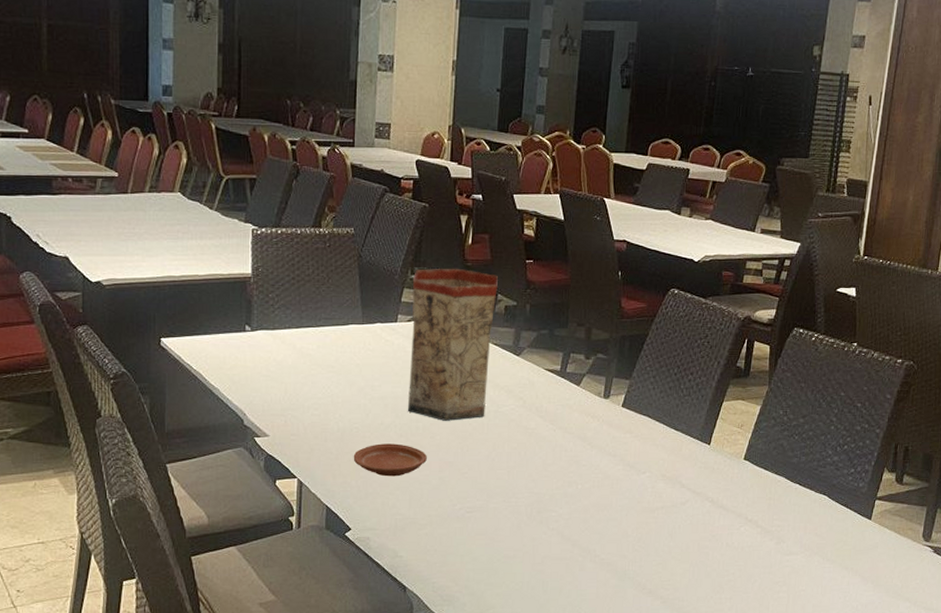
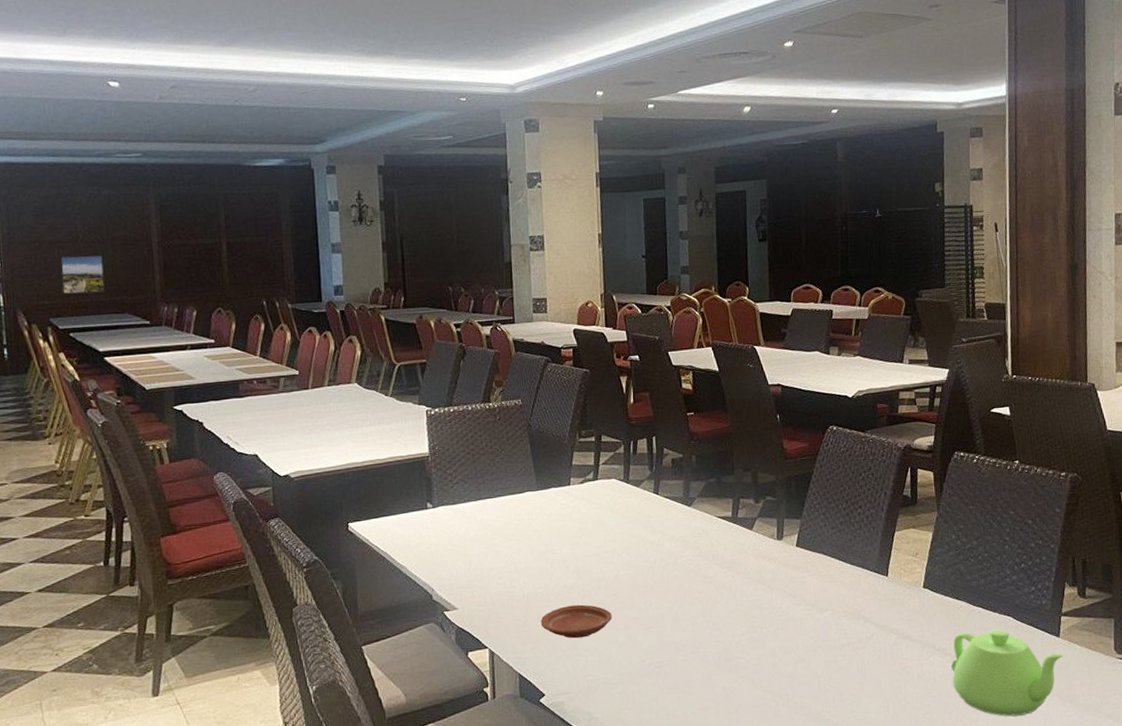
vase: present [408,268,498,421] -> none [581,427,664,578]
teapot: none [760,507,872,591] -> present [951,629,1064,717]

